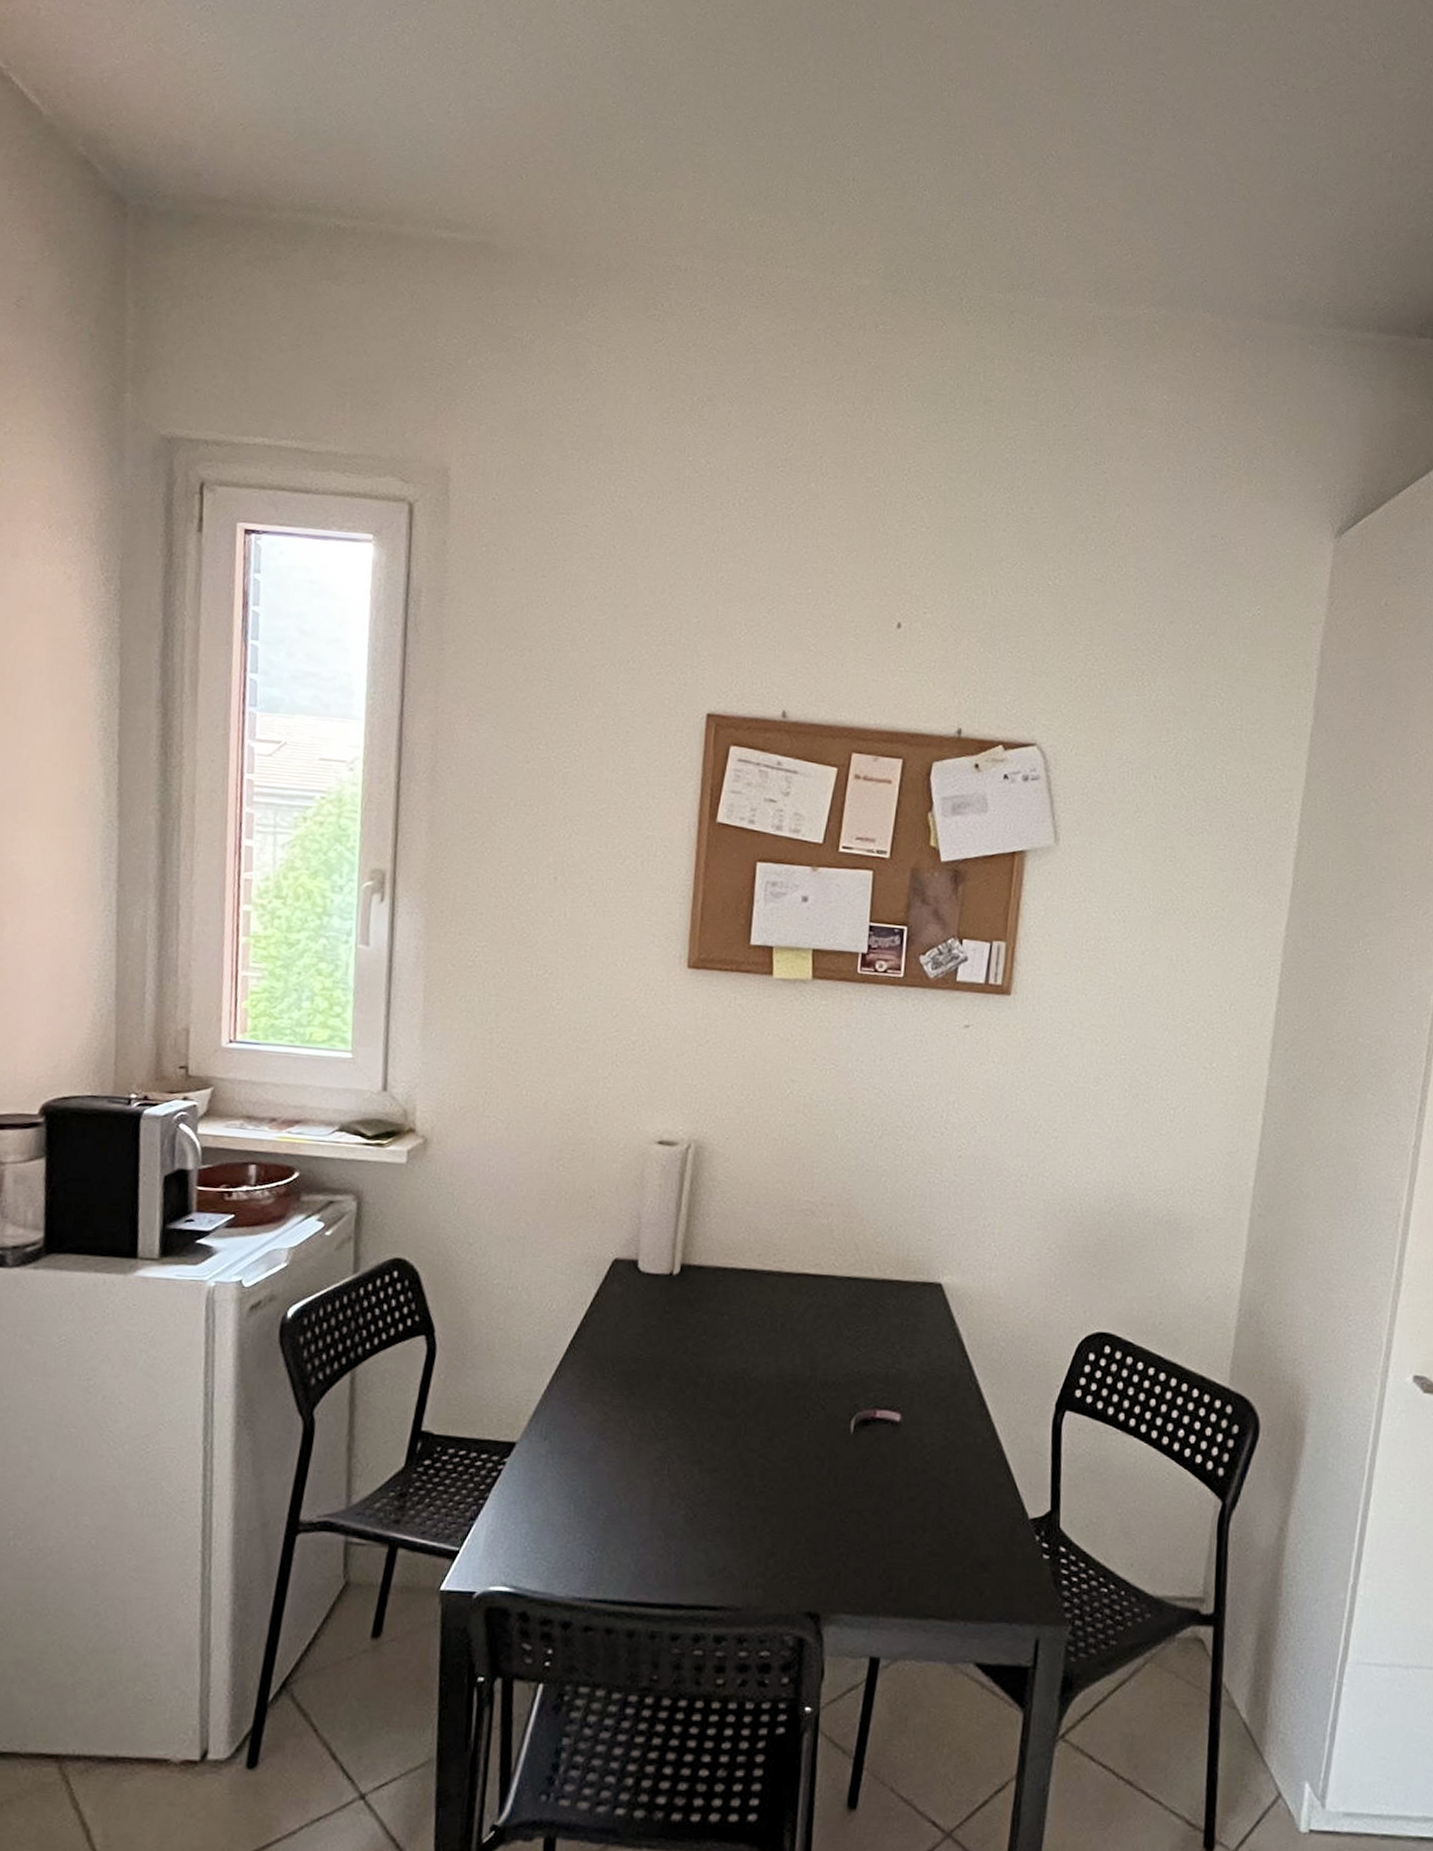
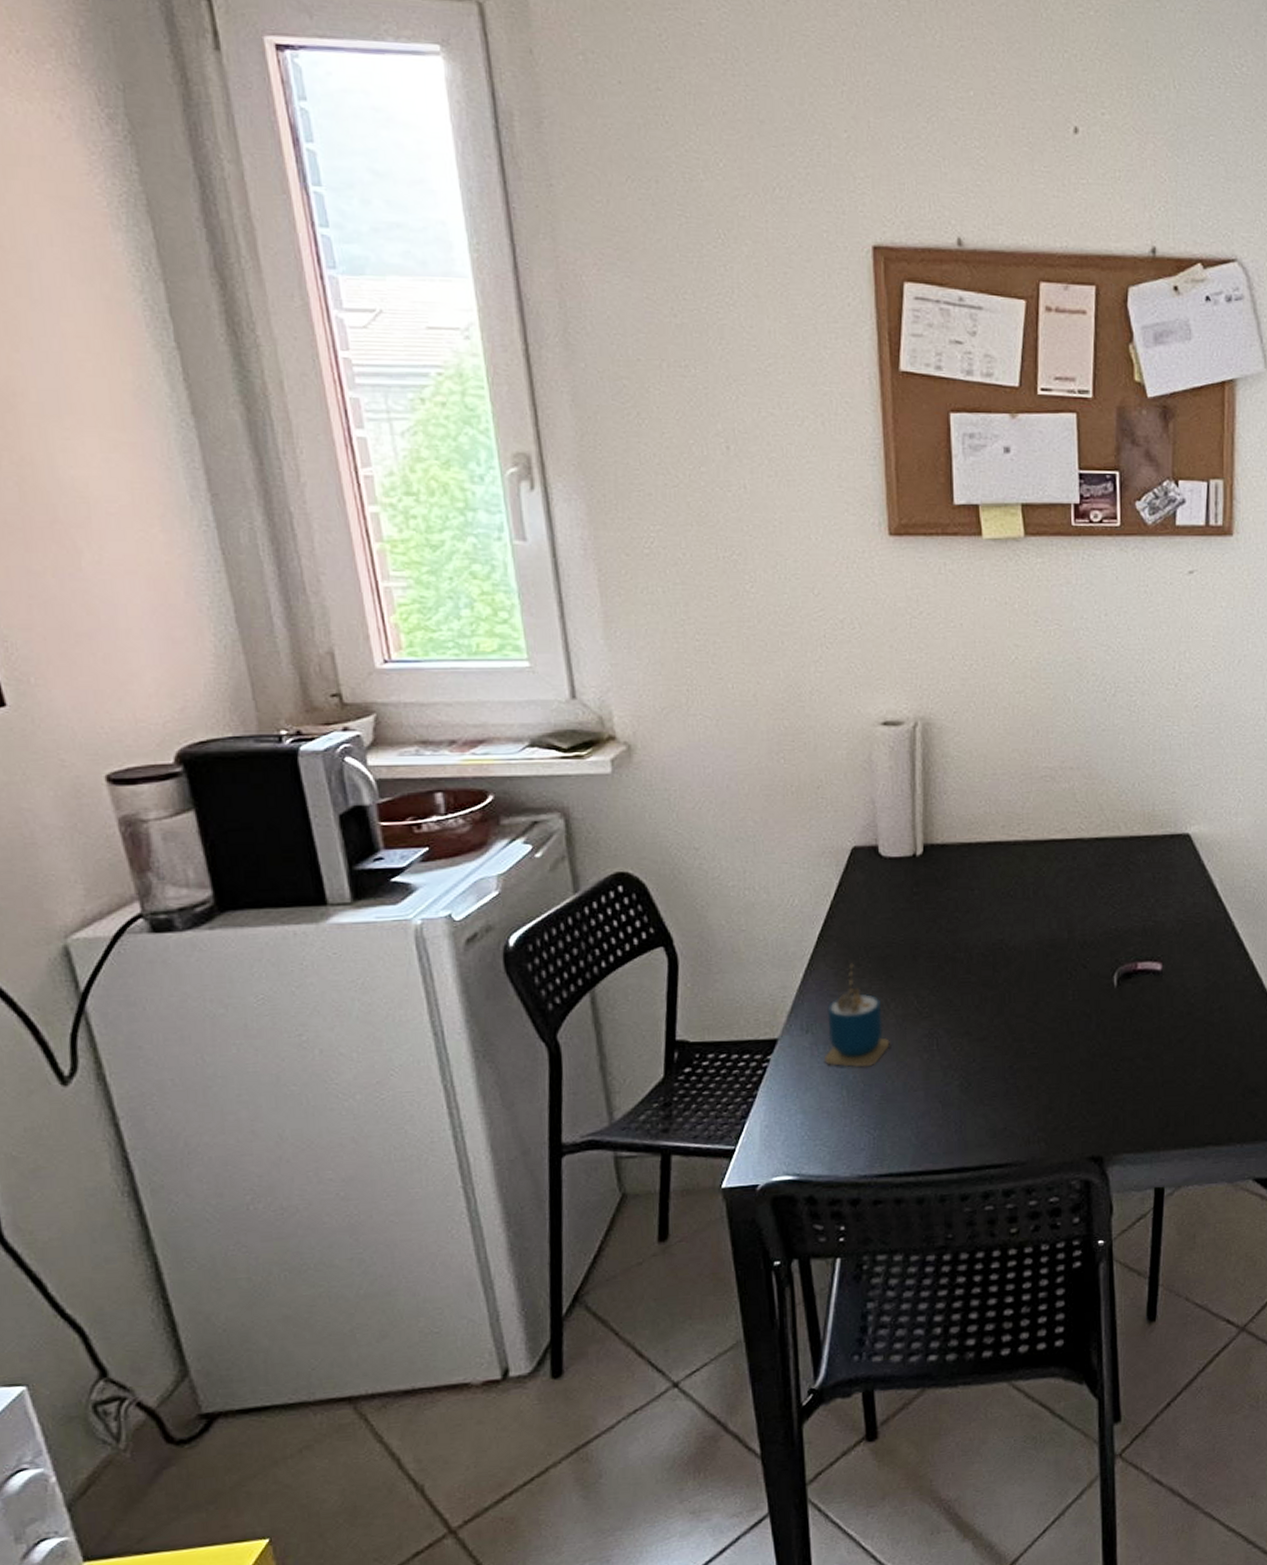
cup: none [558,1374,623,1484] -> present [825,963,890,1067]

